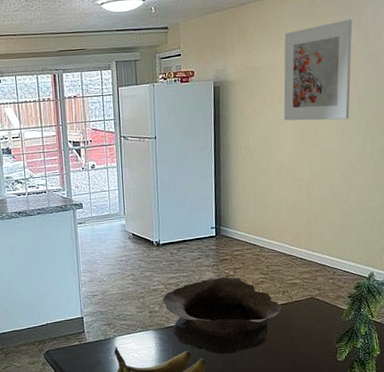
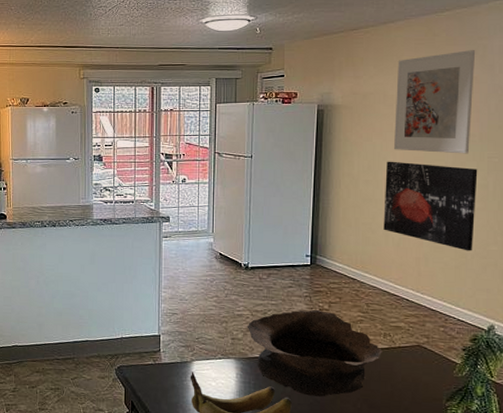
wall art: none [277,131,357,209] -> present [383,161,478,251]

